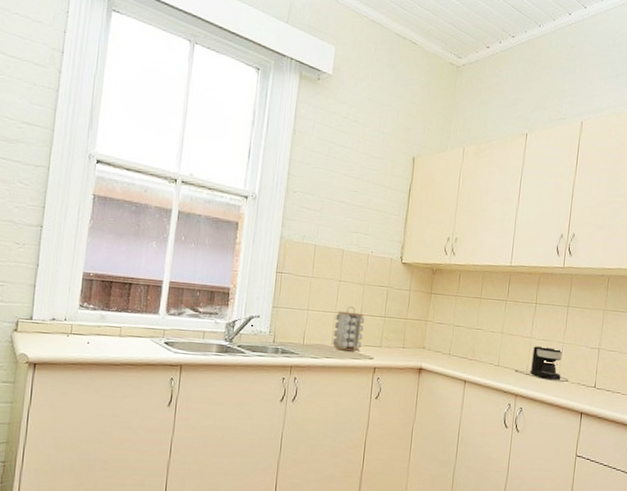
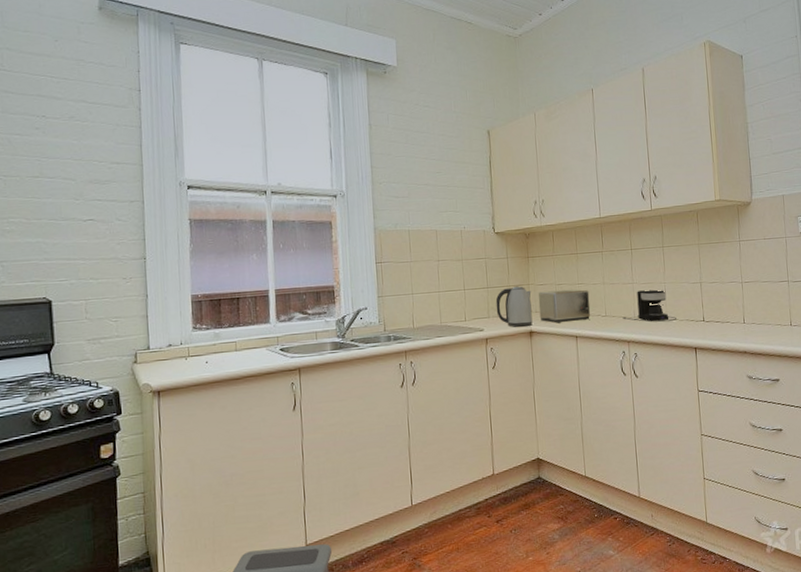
spice rack: present [332,306,365,352] -> none [439,282,470,328]
kettle: none [389,320,428,363] -> present [495,286,533,327]
toaster: none [431,330,486,367] -> present [538,289,591,324]

